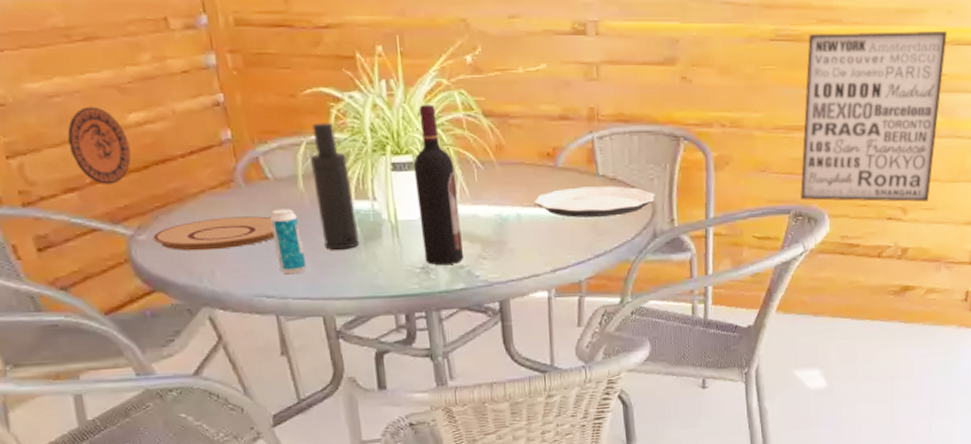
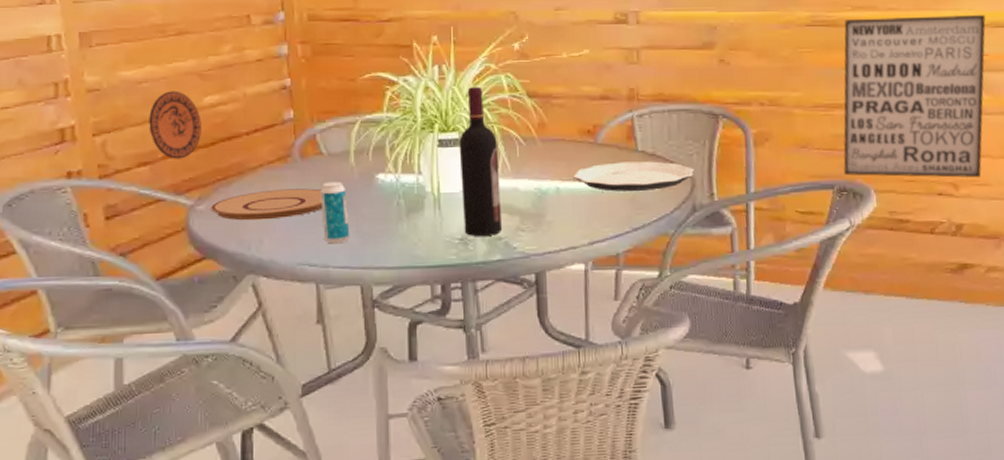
atomizer: present [309,122,360,250] -> none [362,103,403,221]

